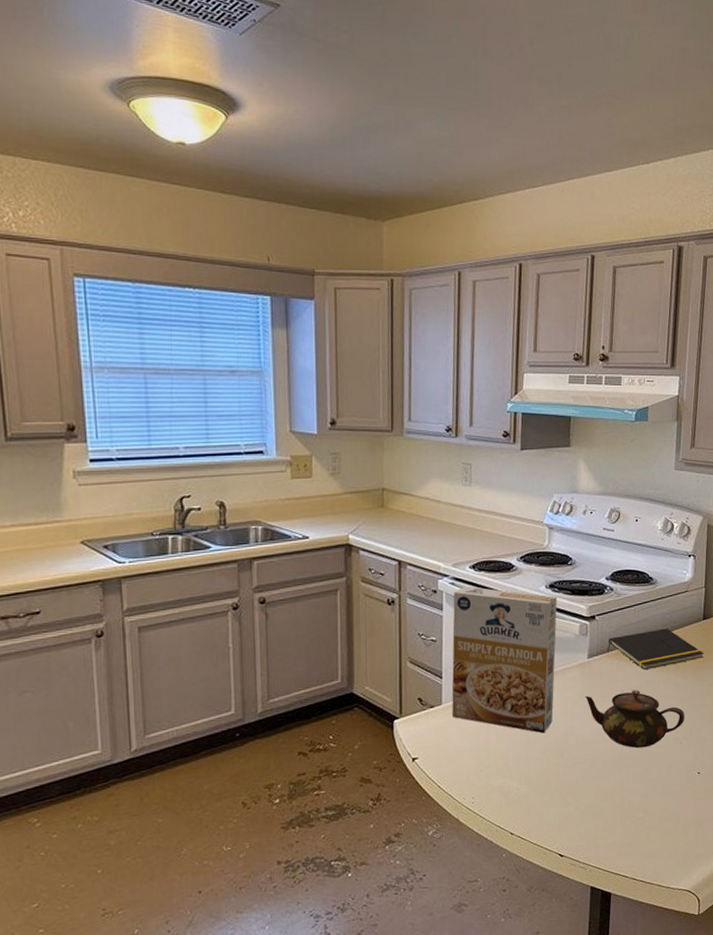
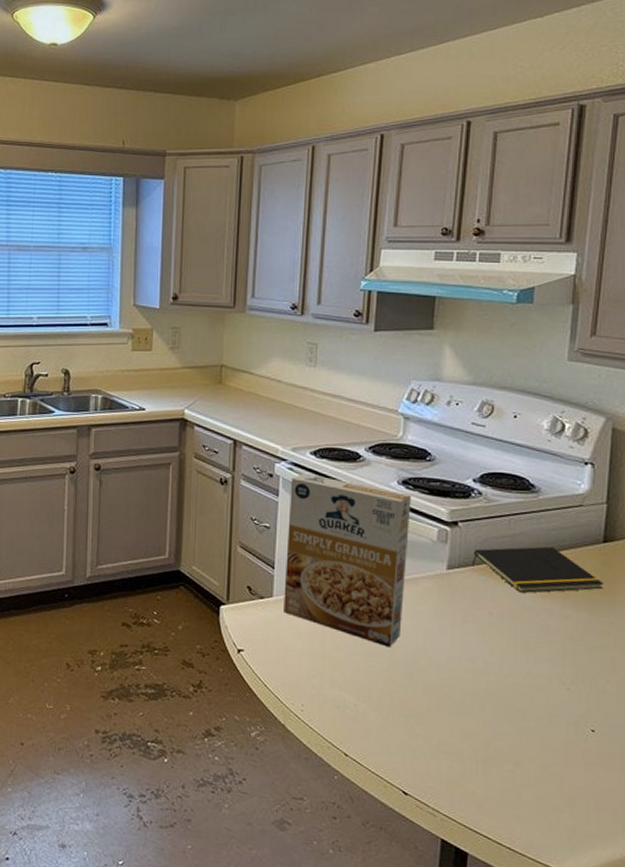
teapot: present [584,689,684,749] -> none [441,613,574,687]

